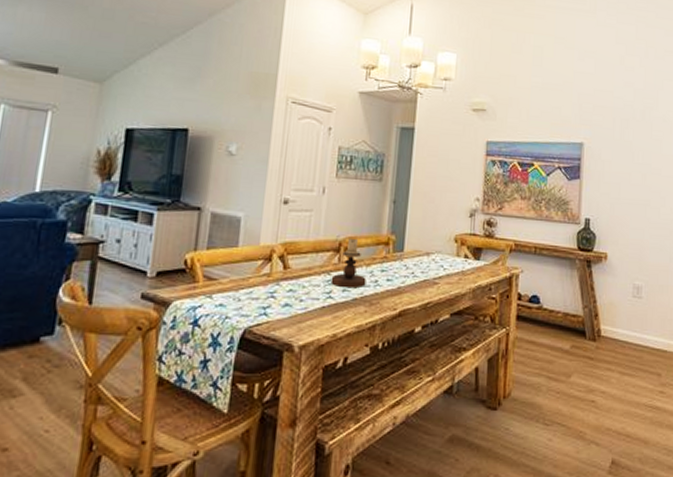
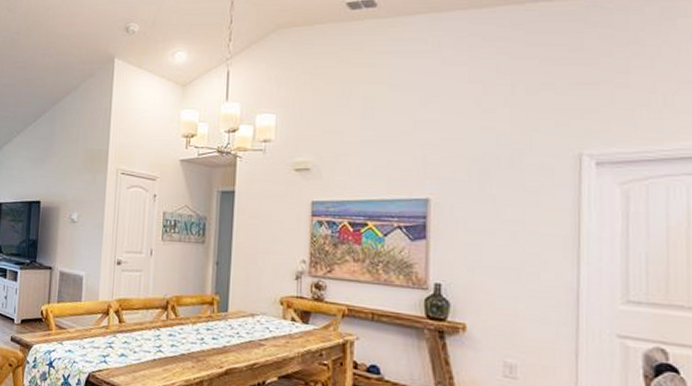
candlestick: present [331,238,366,289] -> none [160,297,193,345]

